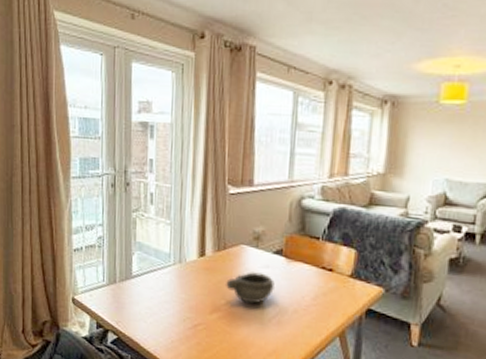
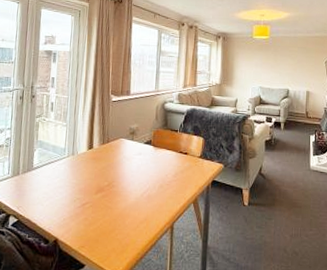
bowl: present [226,272,275,304] -> none [108,159,145,183]

